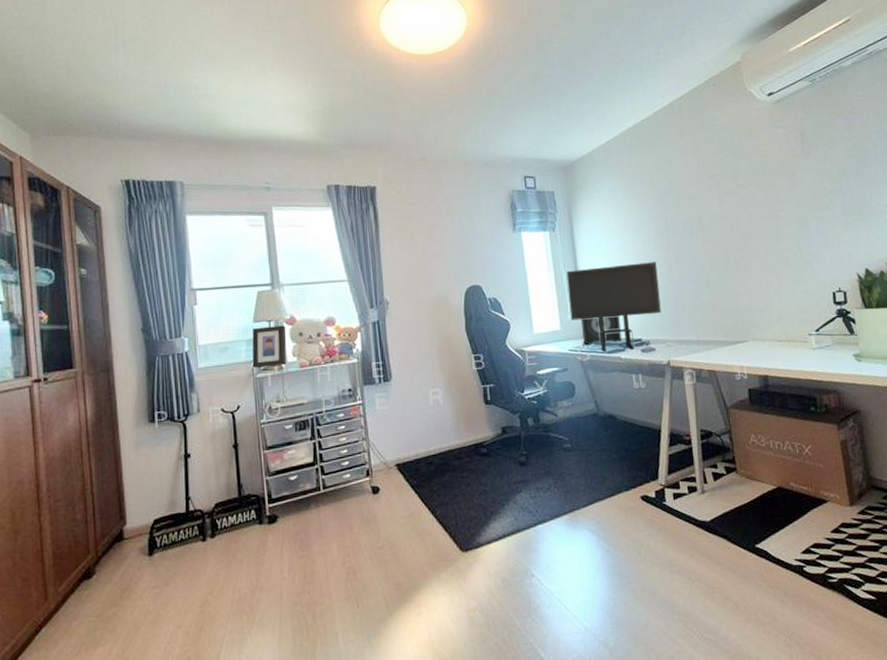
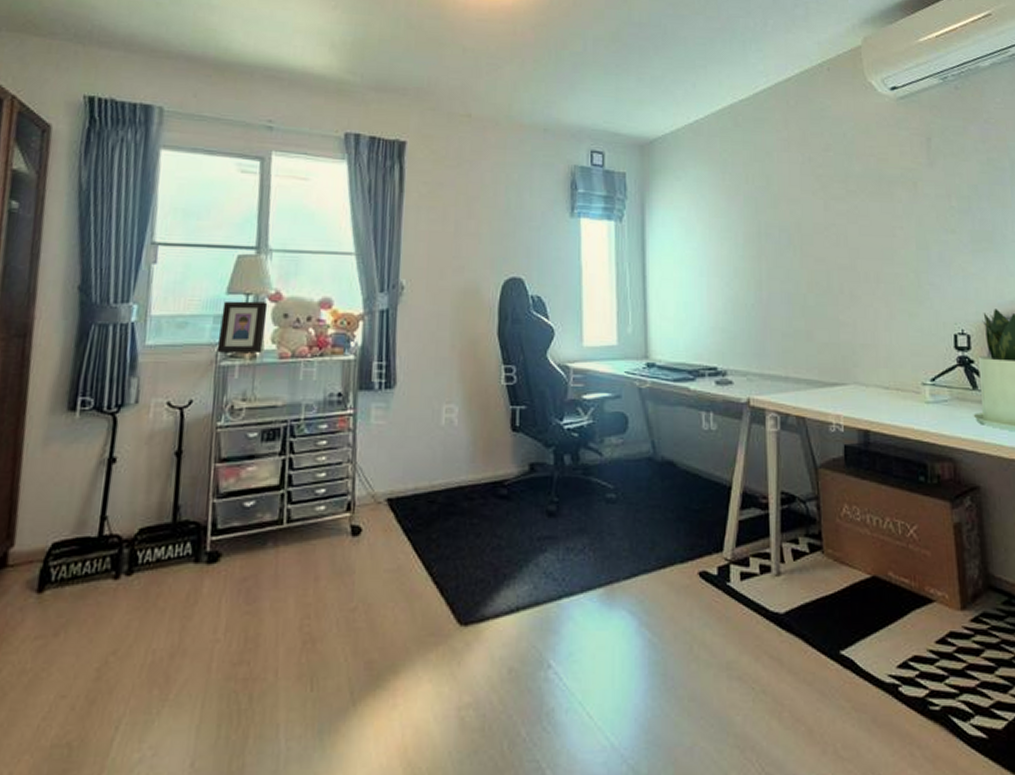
monitor: present [566,262,661,352] -> none [631,272,744,380]
speaker: present [580,316,623,345] -> none [643,334,693,370]

